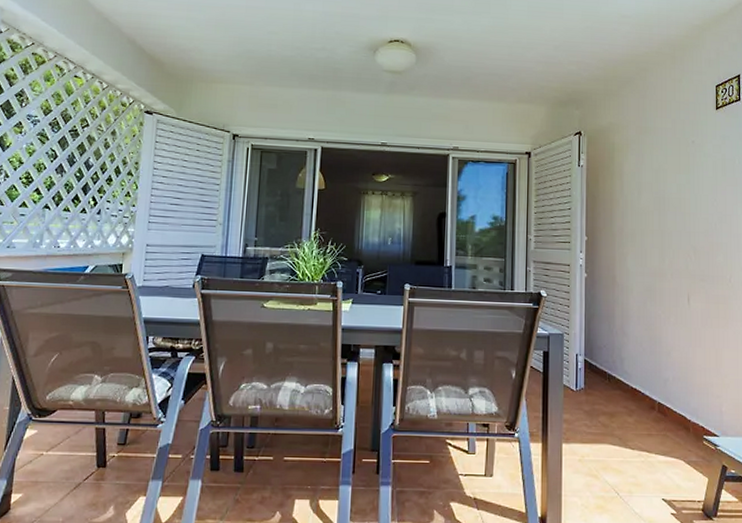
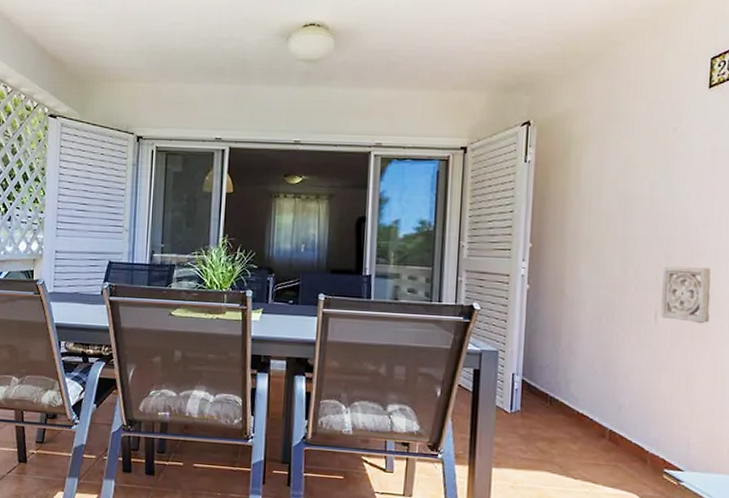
wall ornament: none [692,256,729,306] -> present [661,266,712,324]

